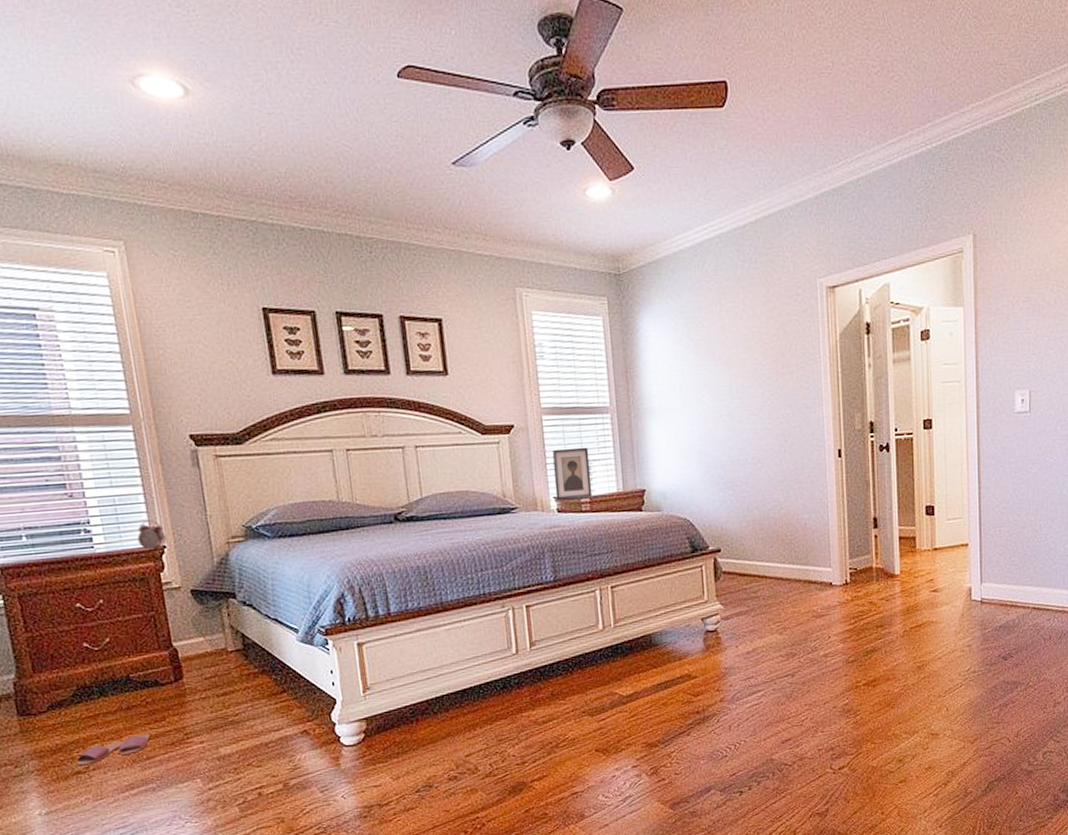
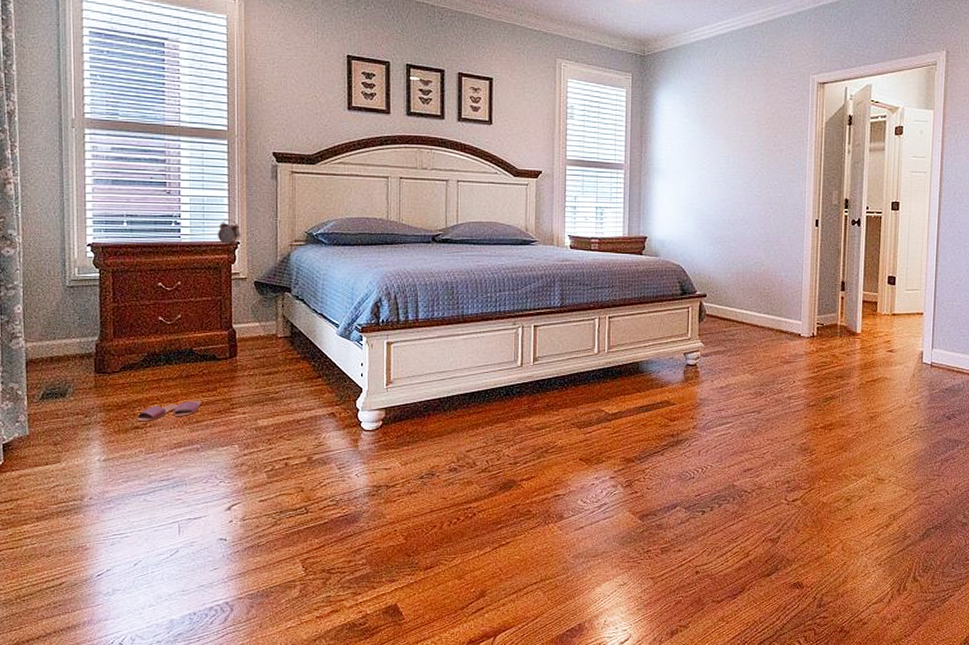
picture frame: present [552,447,593,501] -> none [570,195,602,239]

